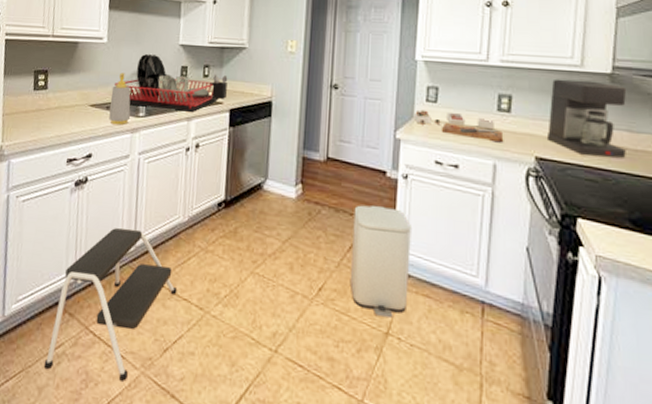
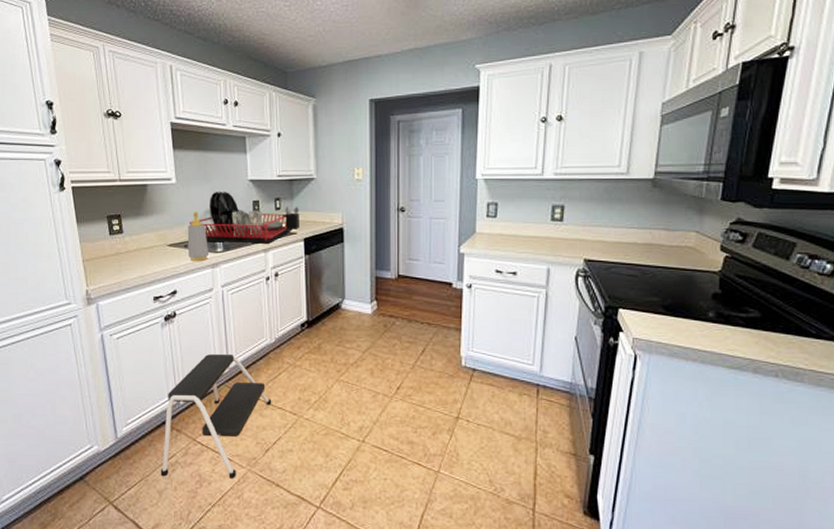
pedal bin: present [349,204,411,319] -> none [423,313,476,406]
cutting board: present [413,109,504,143] -> none [475,225,557,249]
coffee maker: present [546,79,627,158] -> none [594,187,667,255]

